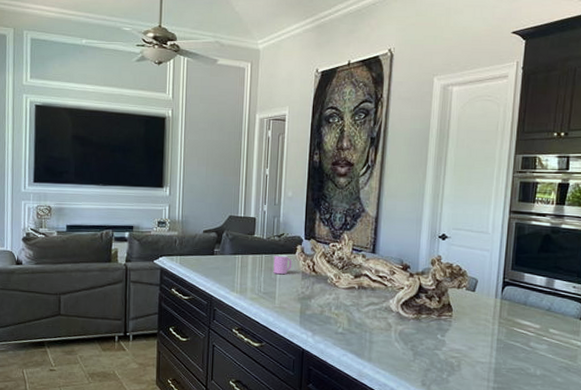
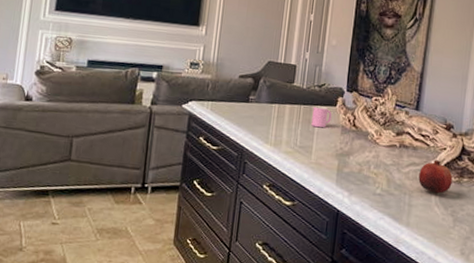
fruit: none [378,299,411,330] -> present [418,160,453,194]

